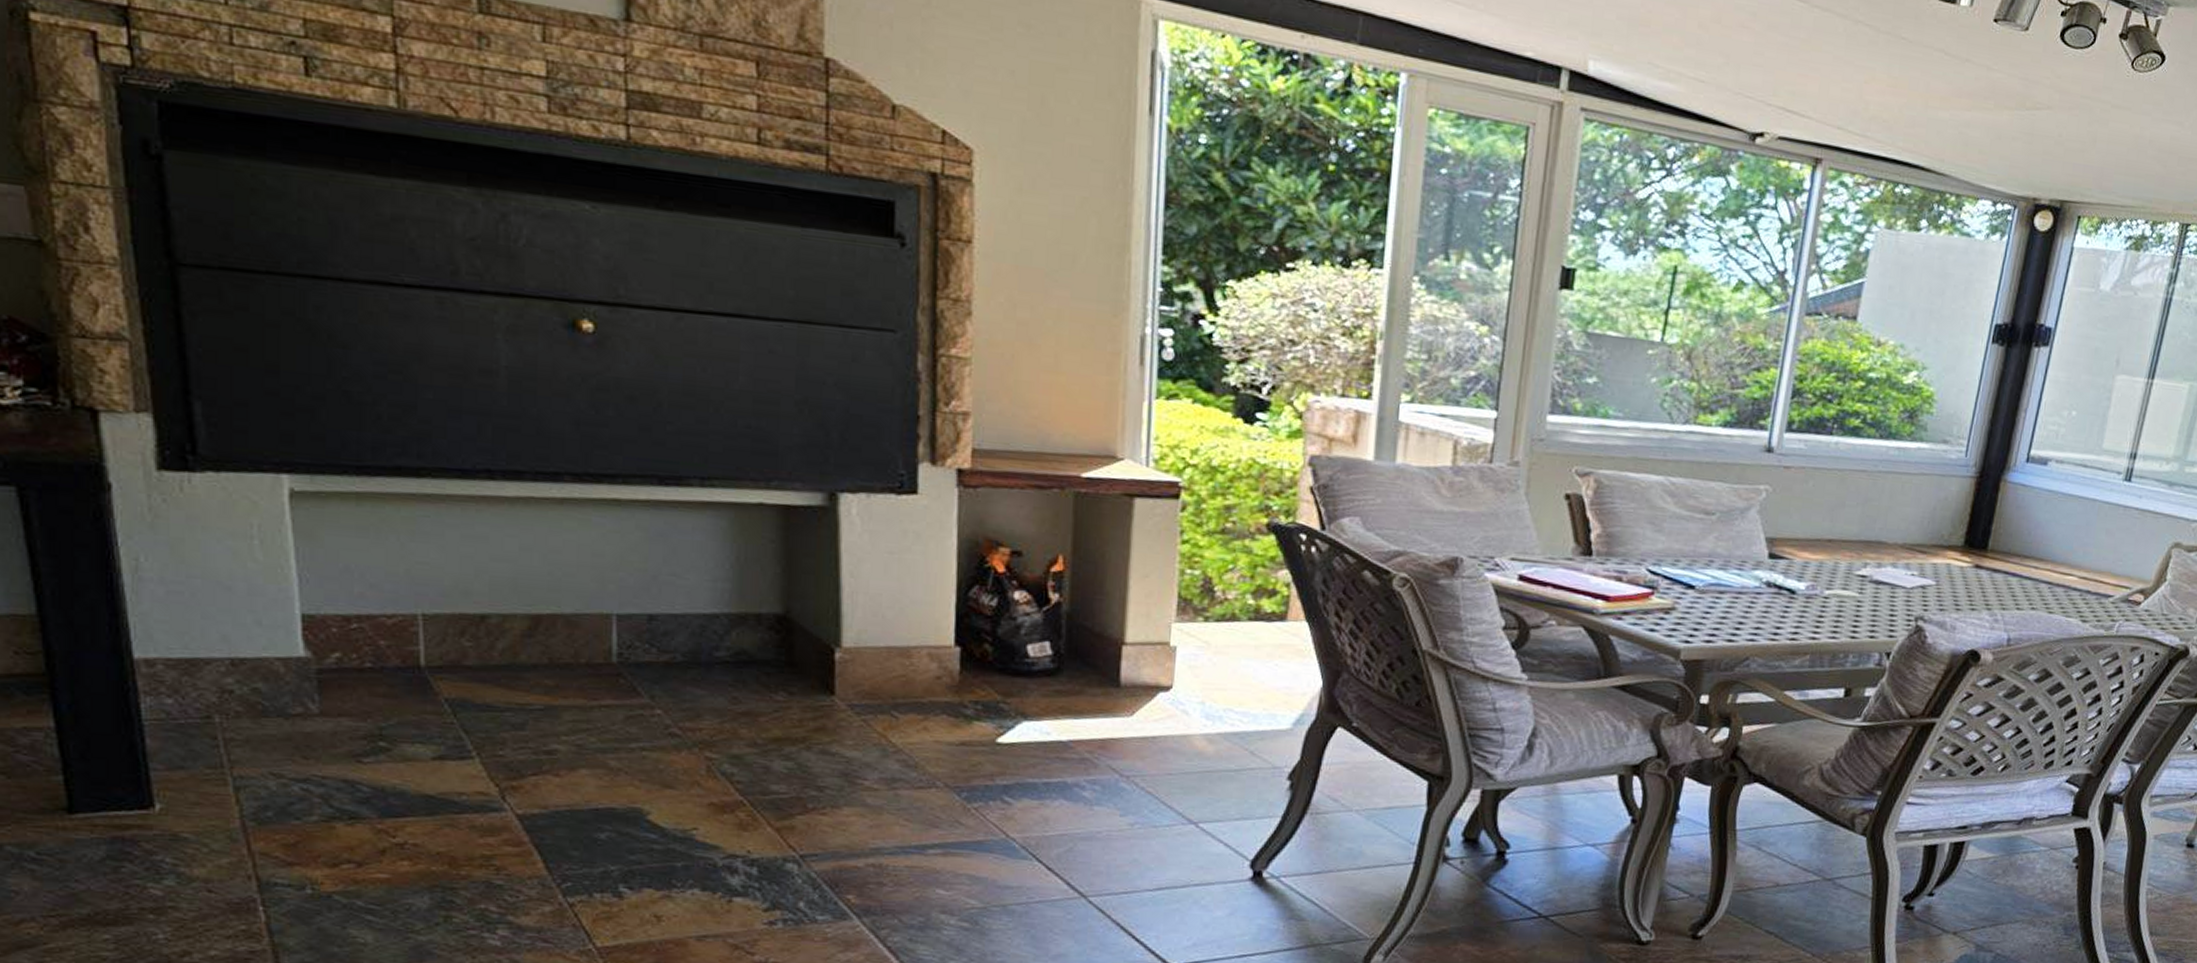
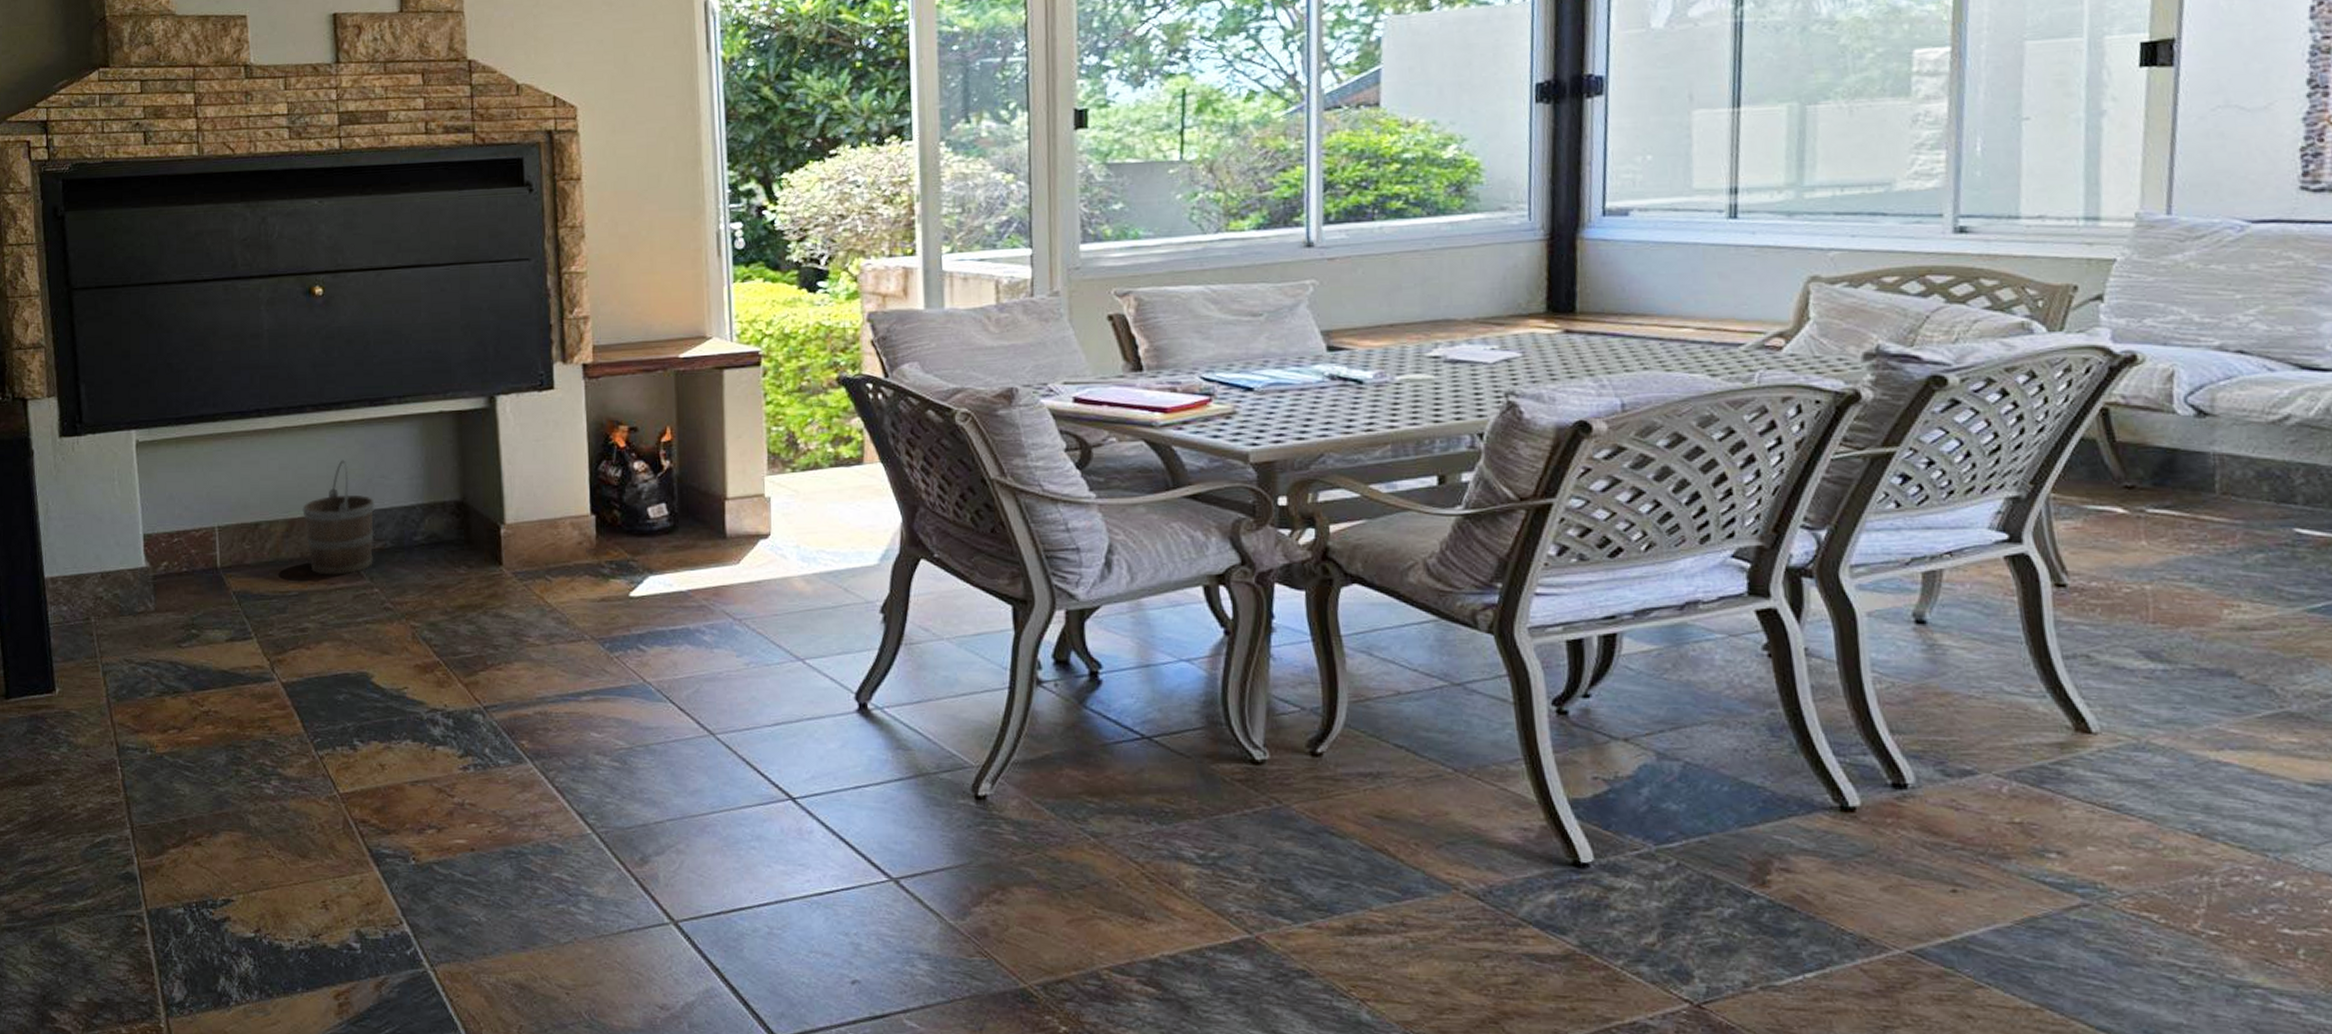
bucket: none [554,548,661,690] -> present [302,460,375,575]

